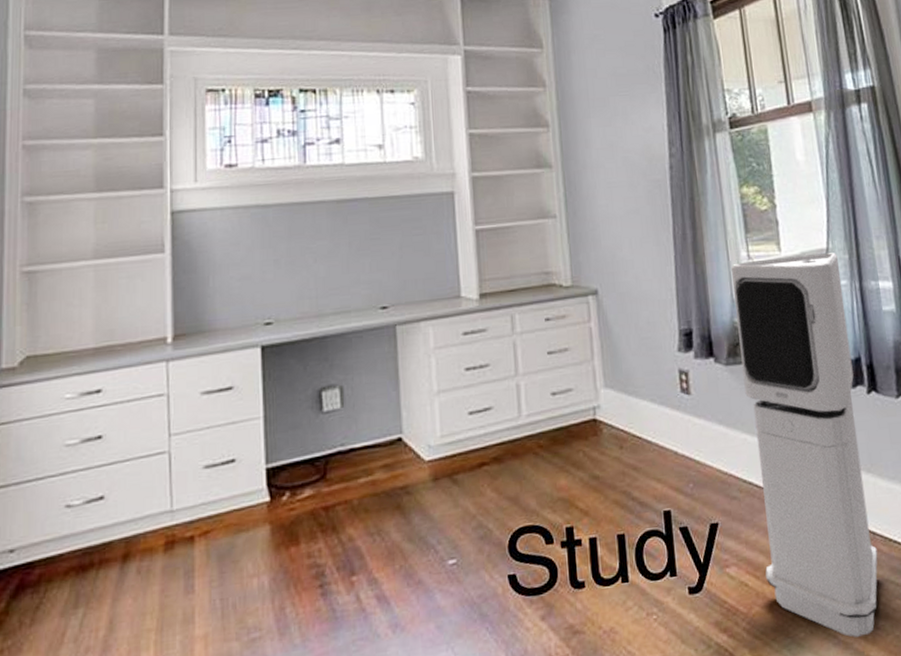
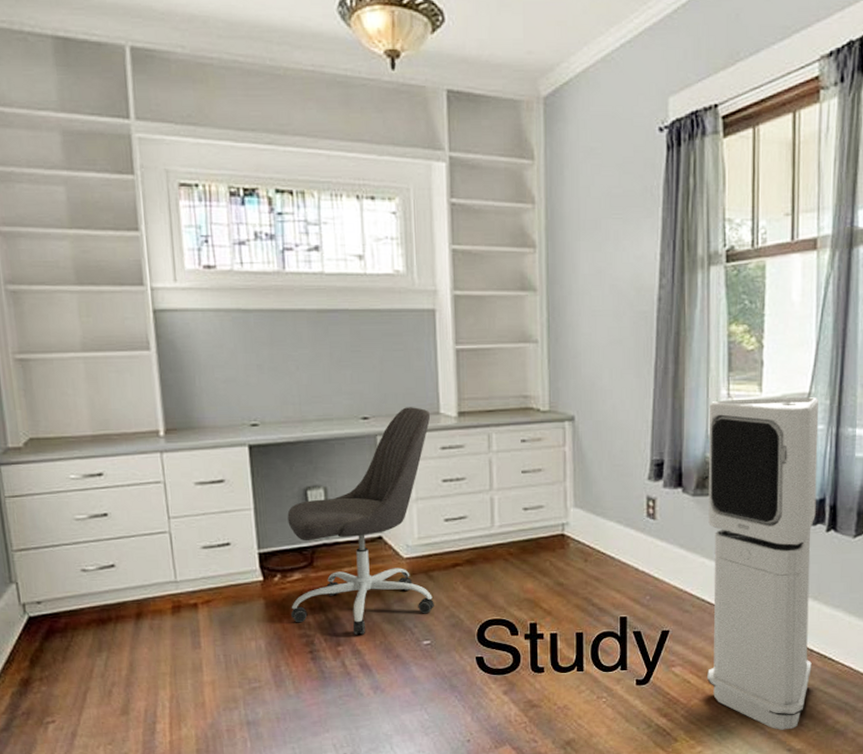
office chair: none [299,292,460,560] -> present [287,407,434,635]

